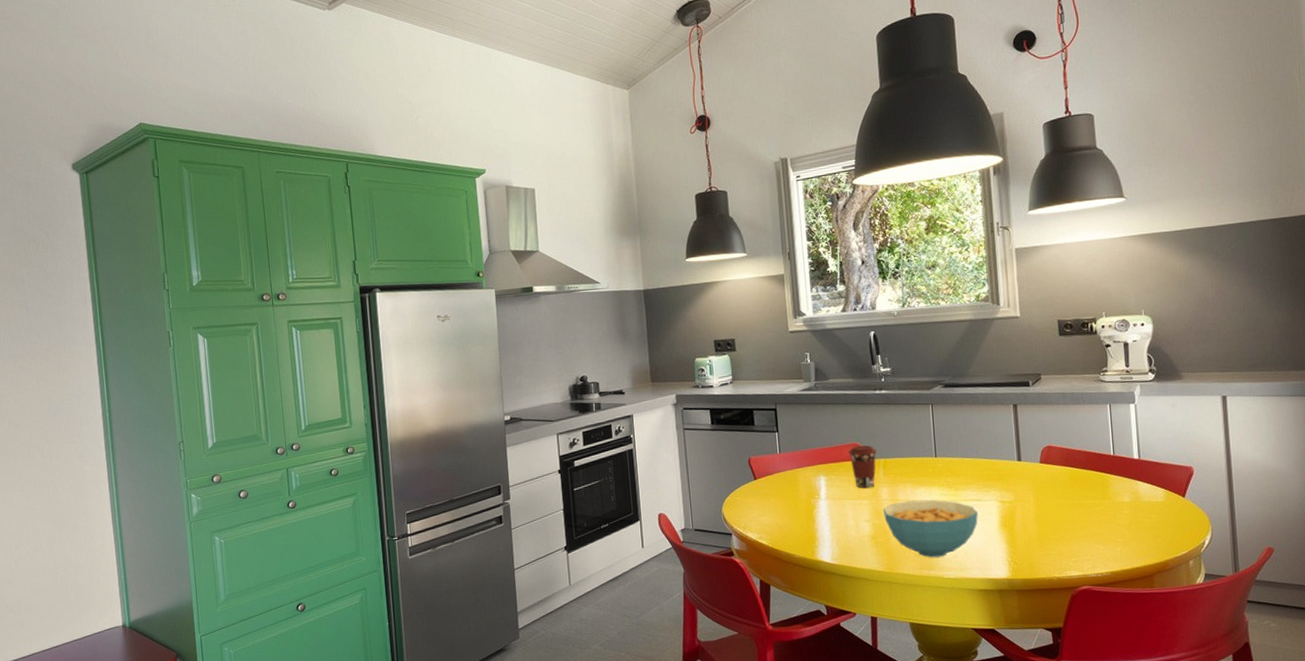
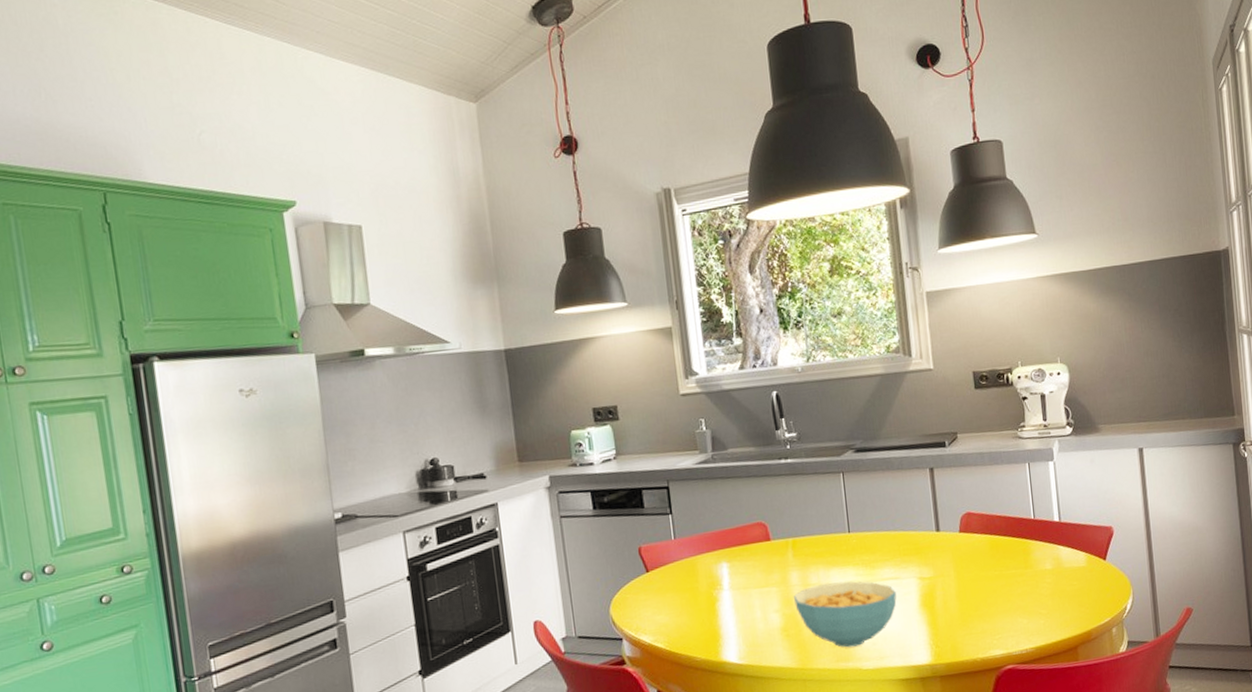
coffee cup: present [848,445,878,489] -> none [753,523,785,574]

